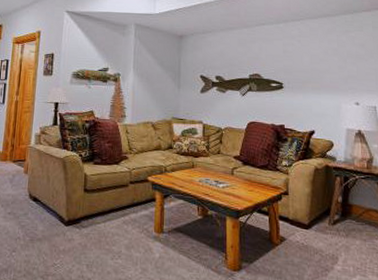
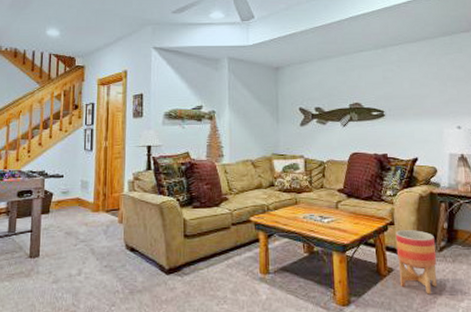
planter: none [289,200,330,267] -> present [395,230,438,295]

